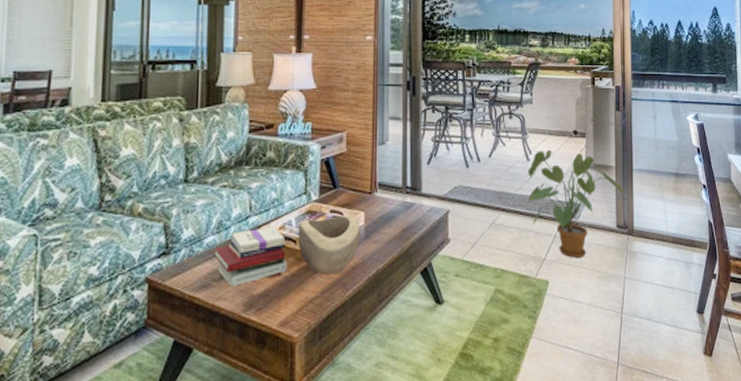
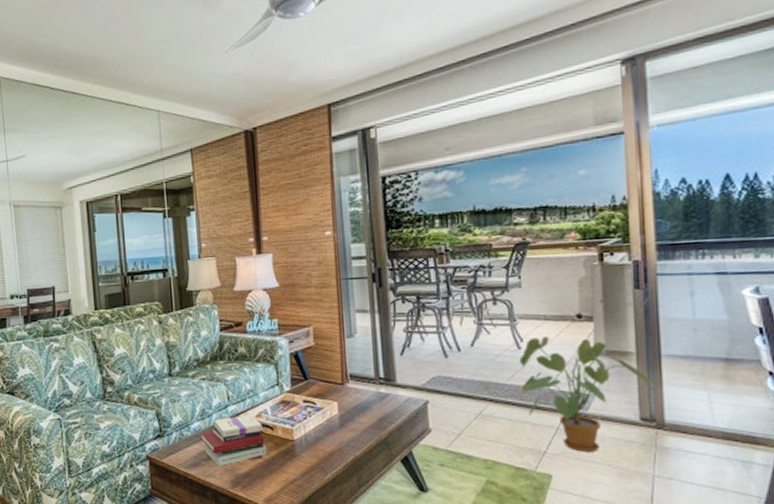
decorative bowl: present [298,214,361,275] -> none [274,404,335,459]

